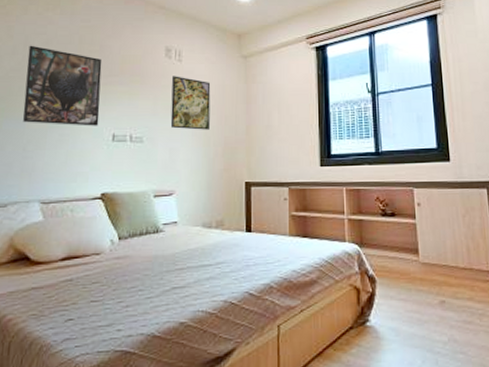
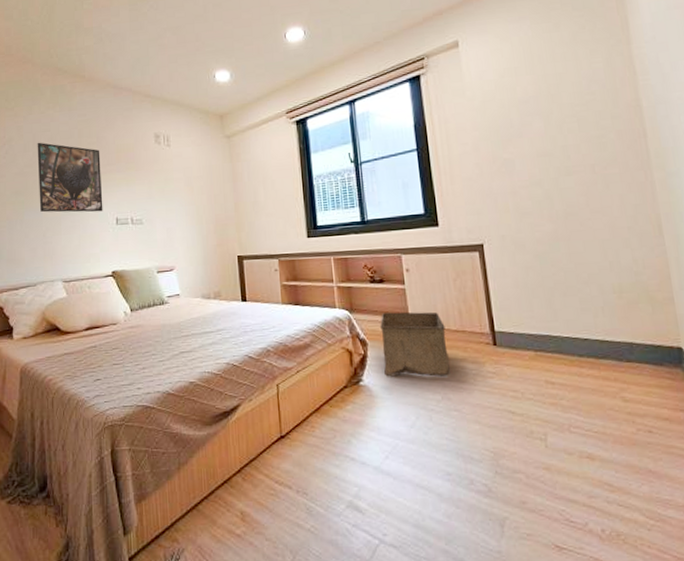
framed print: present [170,76,211,130] -> none [163,160,201,210]
storage bin: none [390,247,457,318] -> present [380,312,450,377]

